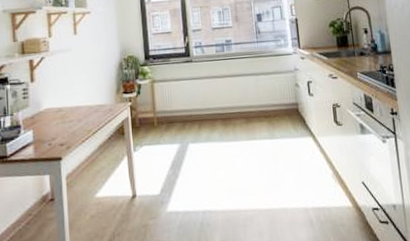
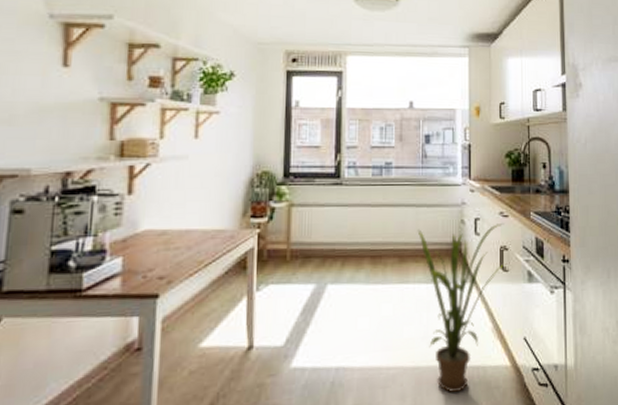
house plant: none [258,84,340,230] -> present [417,223,506,392]

